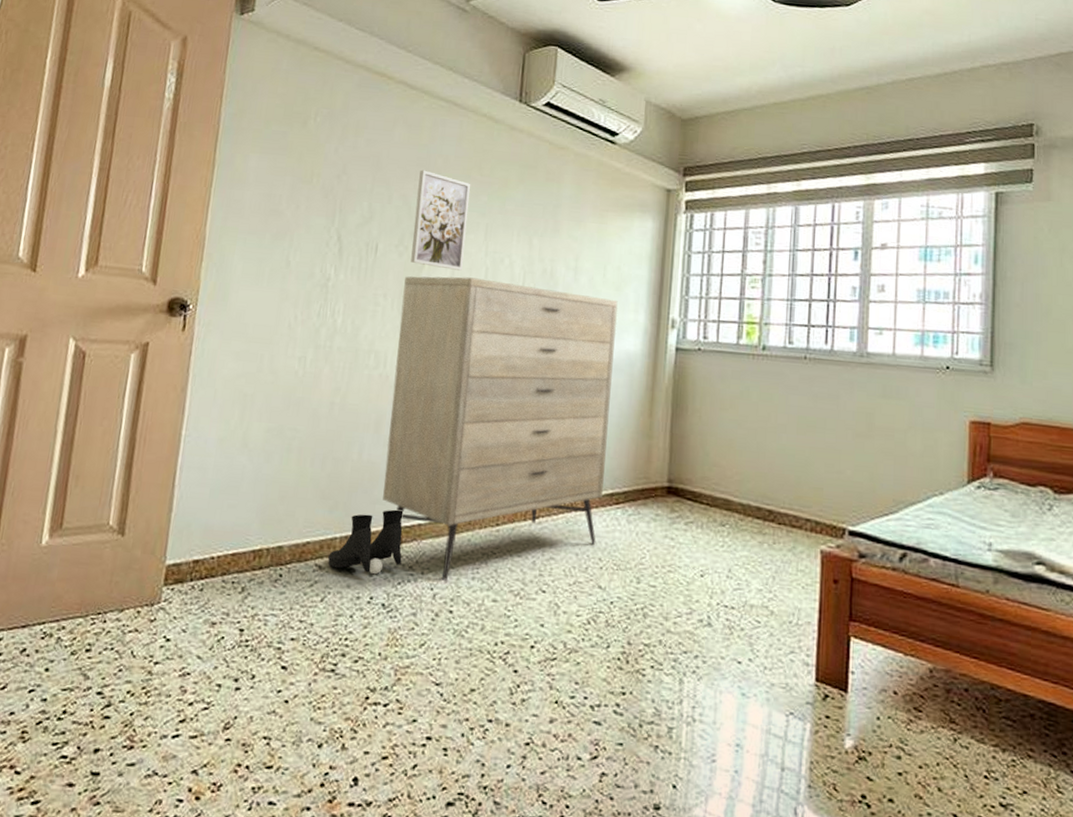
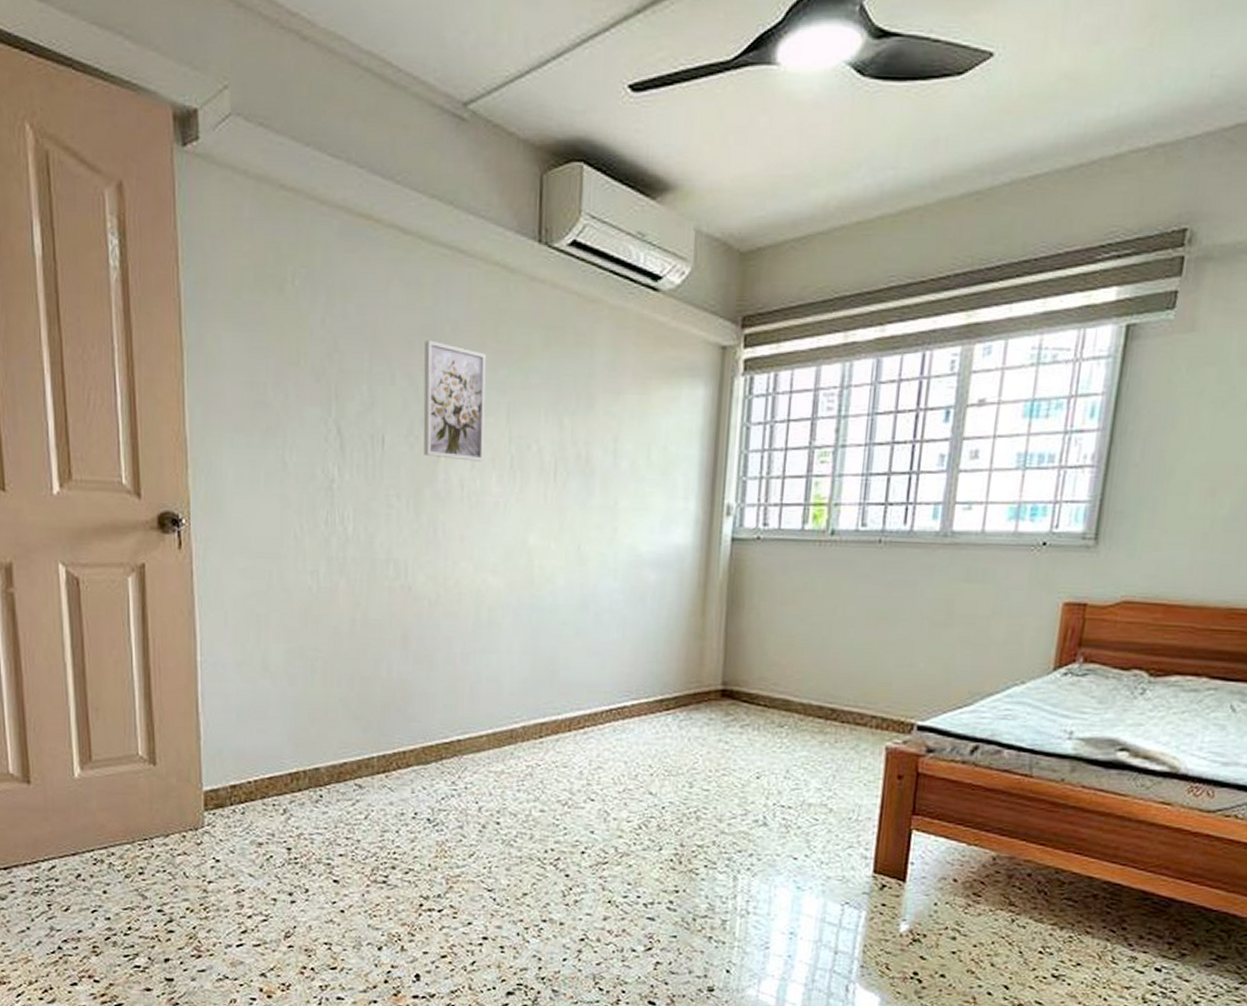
boots: present [327,509,403,575] -> none [366,726,444,791]
dresser: present [383,276,618,581] -> none [416,469,665,794]

